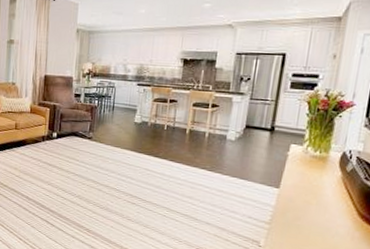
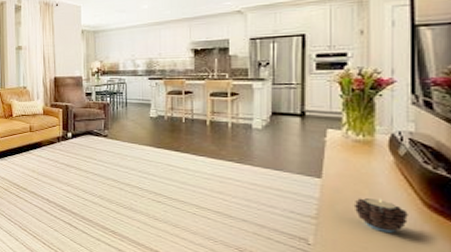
candle: none [302,207,345,238] -> present [353,198,408,233]

